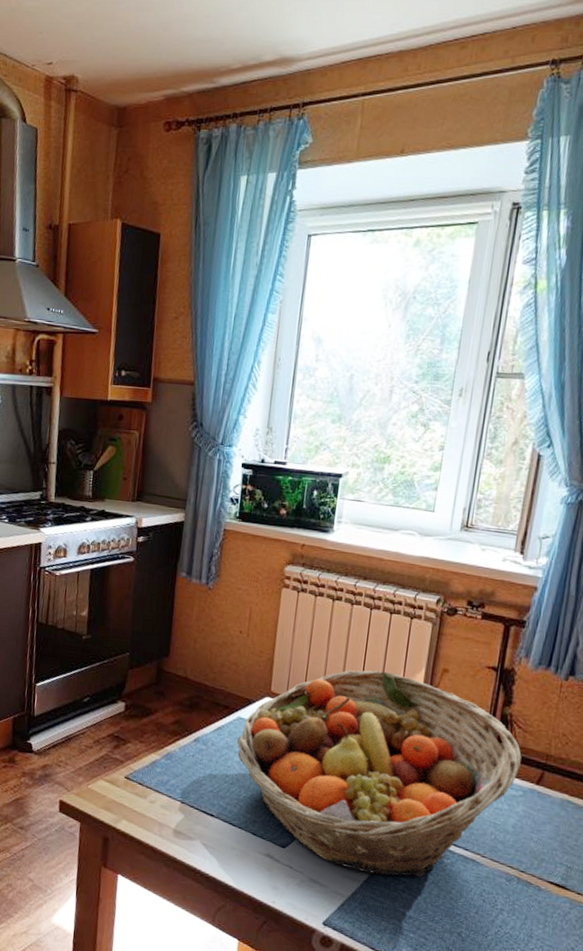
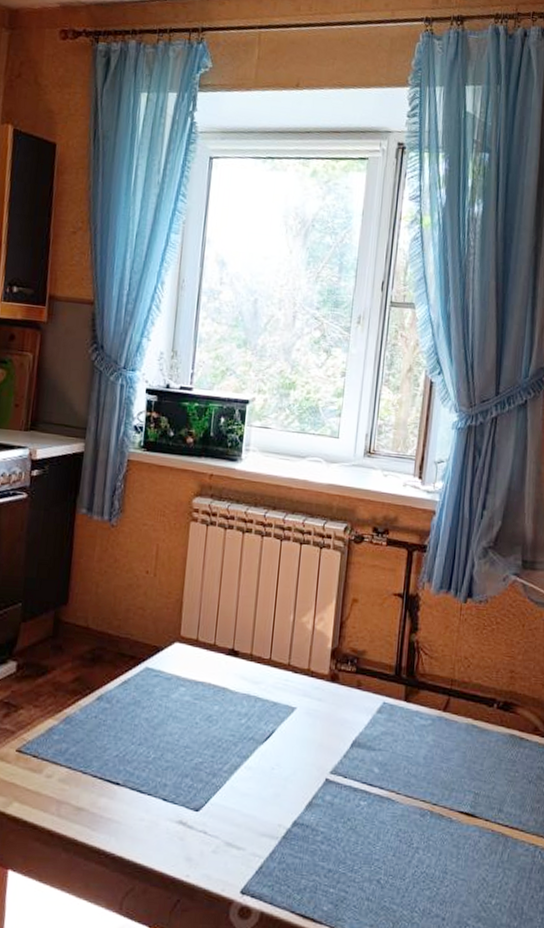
fruit basket: present [237,670,522,878] -> none [145,605,429,828]

